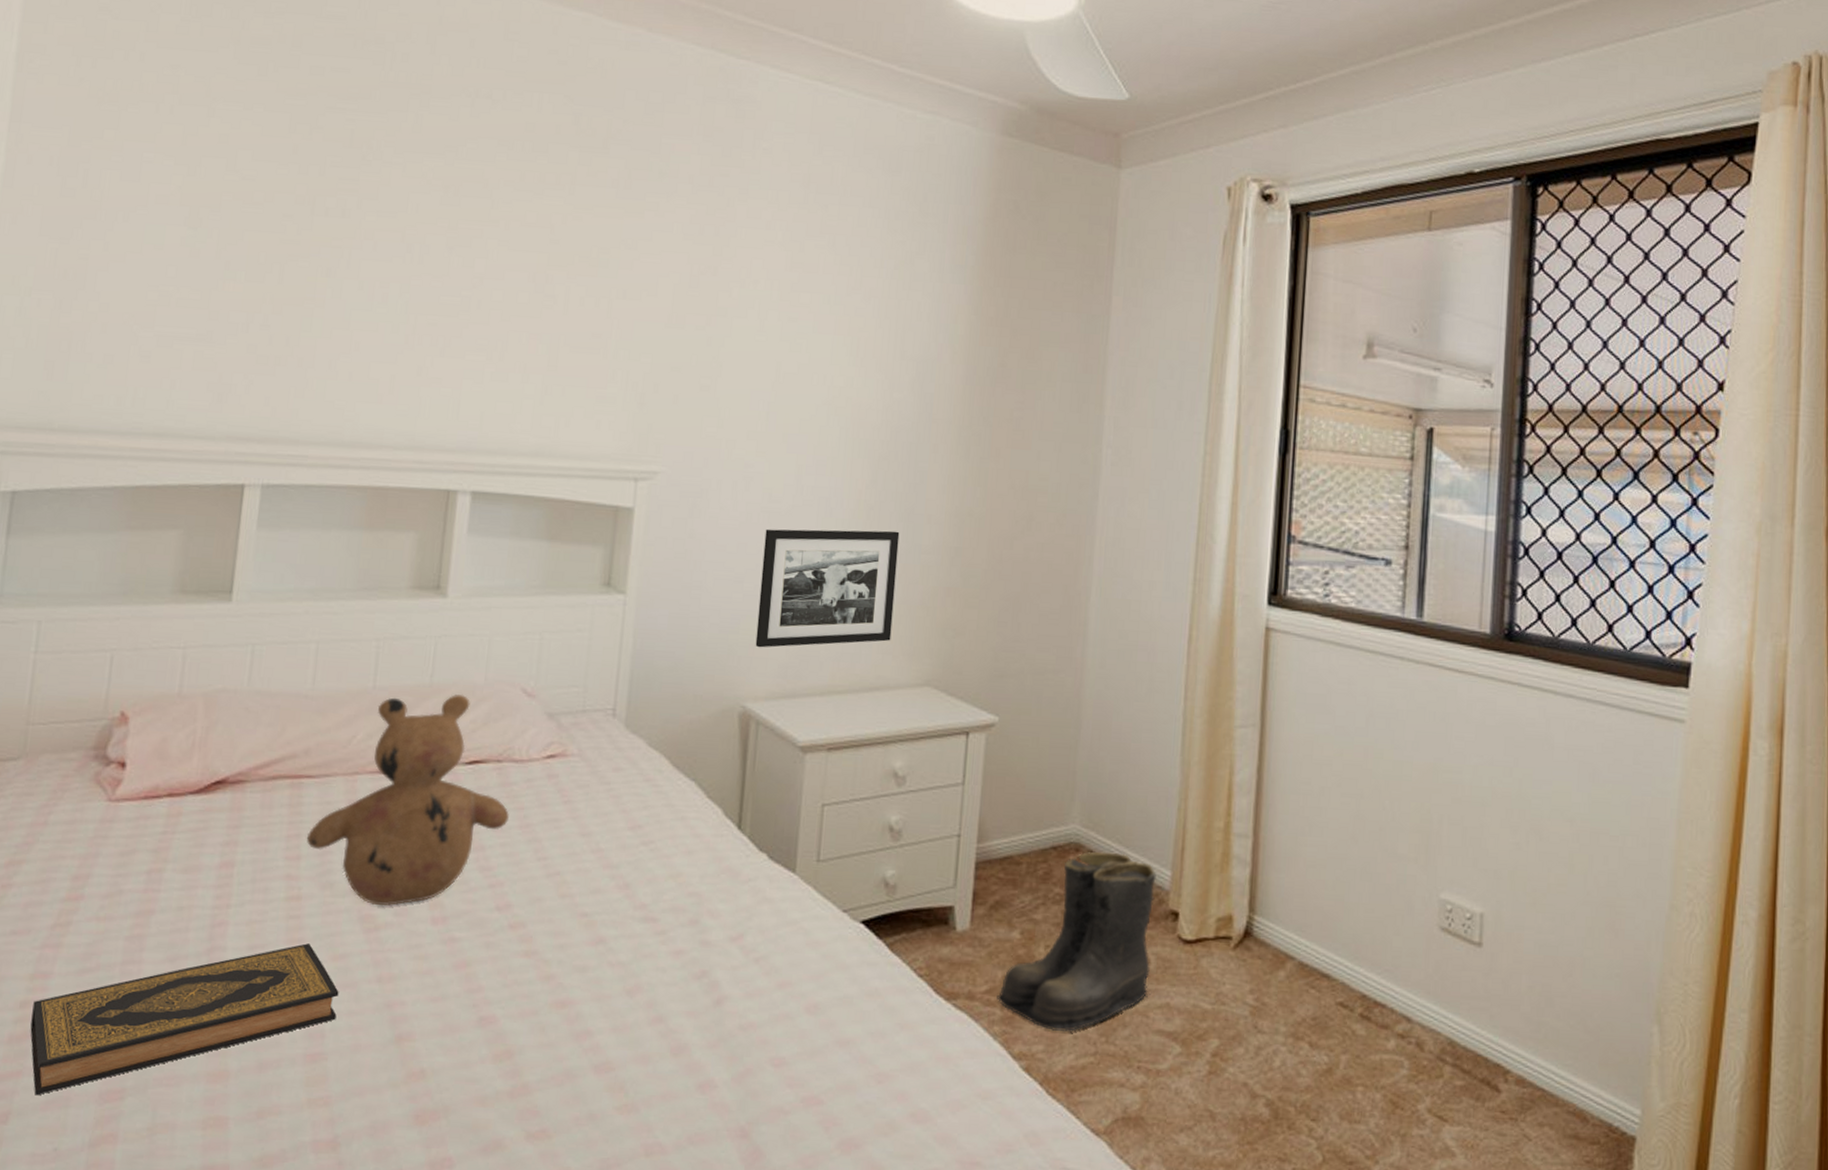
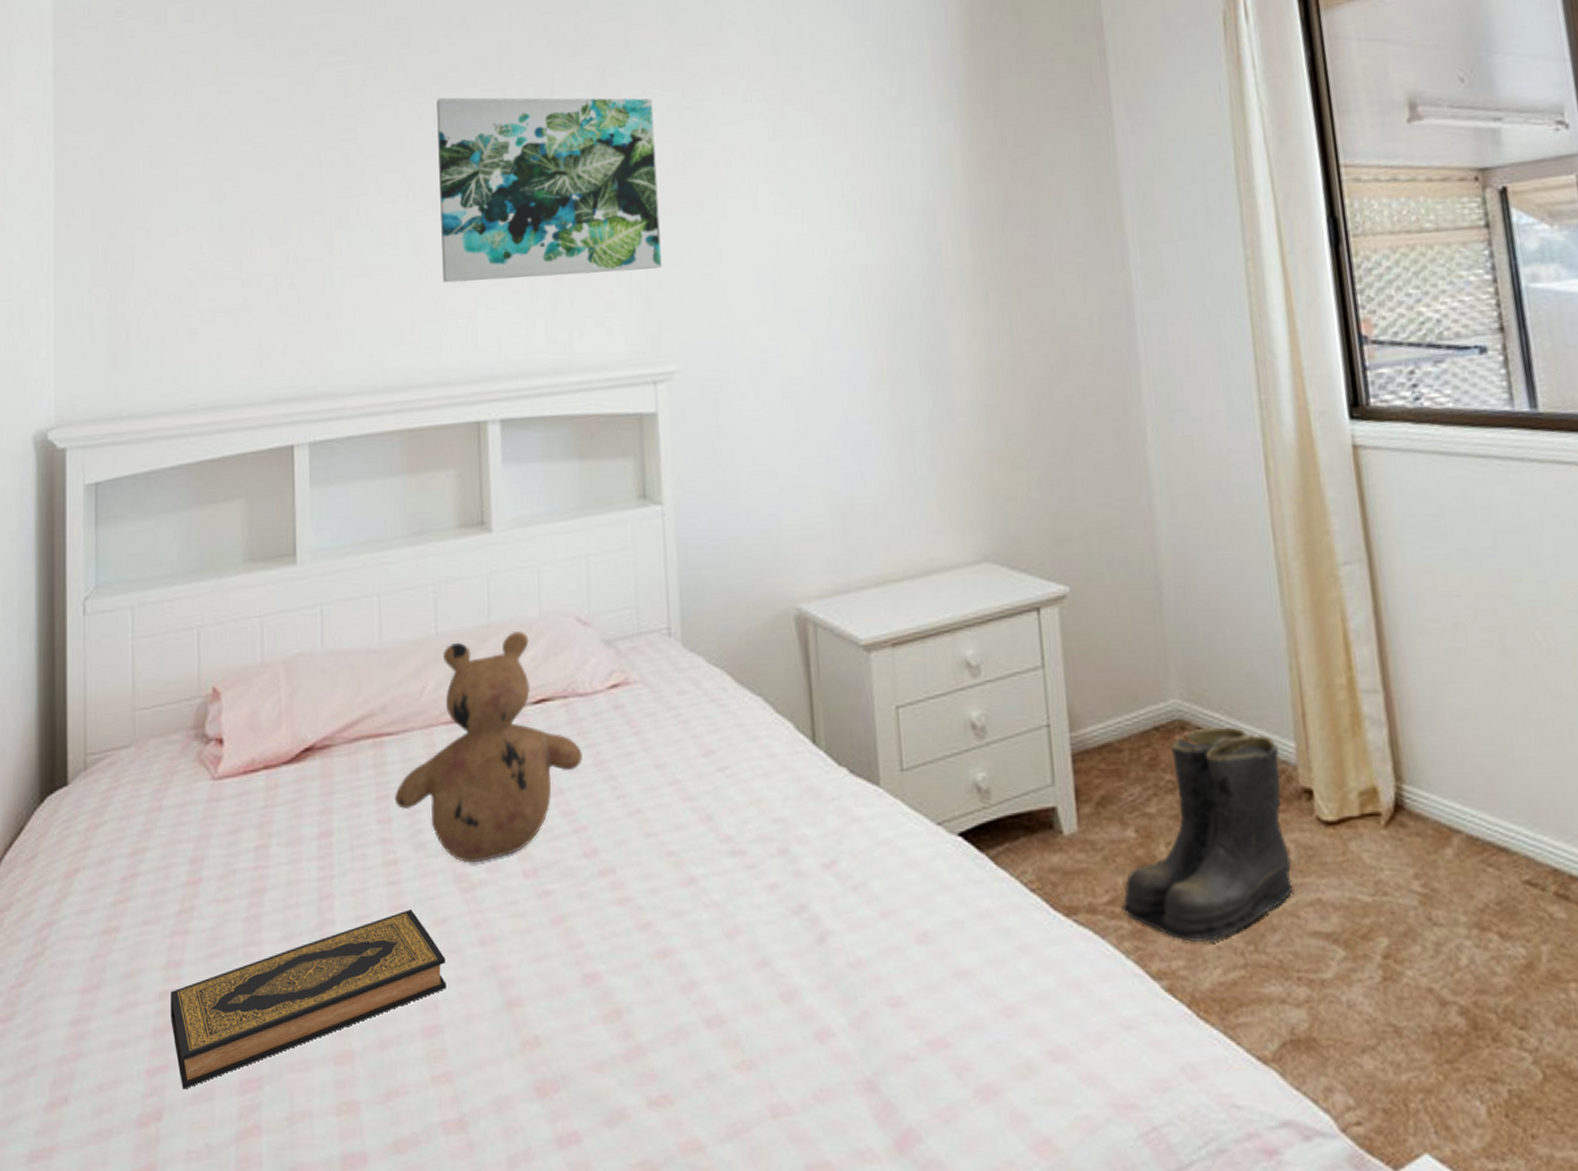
wall art: none [431,166,676,373] -> present [437,97,662,283]
picture frame: present [755,529,900,648] -> none [791,397,939,543]

